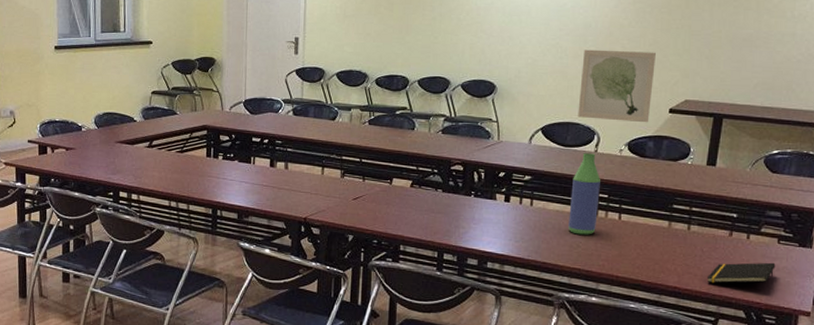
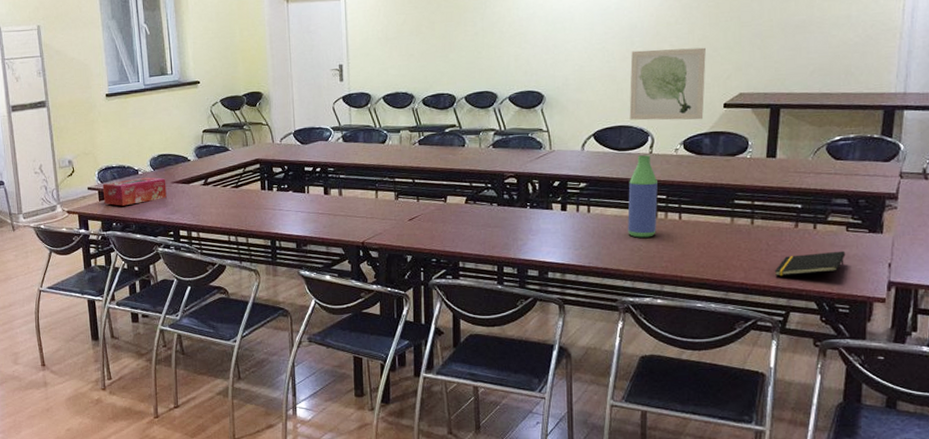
tissue box: none [43,134,110,162] -> present [102,177,167,206]

